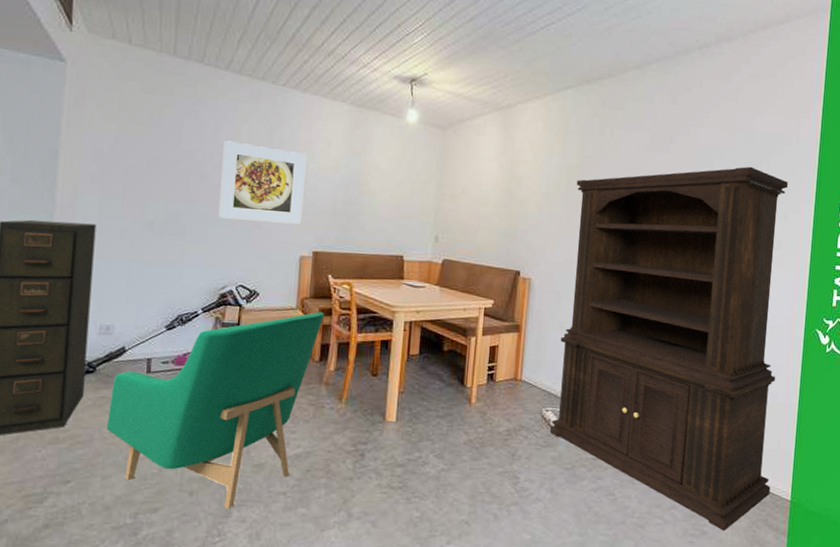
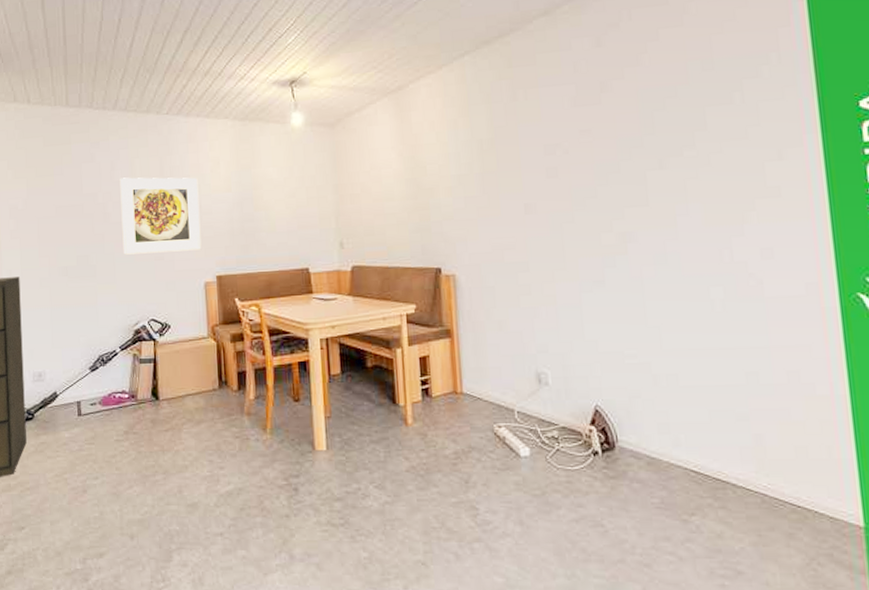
armchair: present [106,312,325,508] -> none [49,338,237,552]
hutch: present [549,166,789,532] -> none [491,100,830,571]

